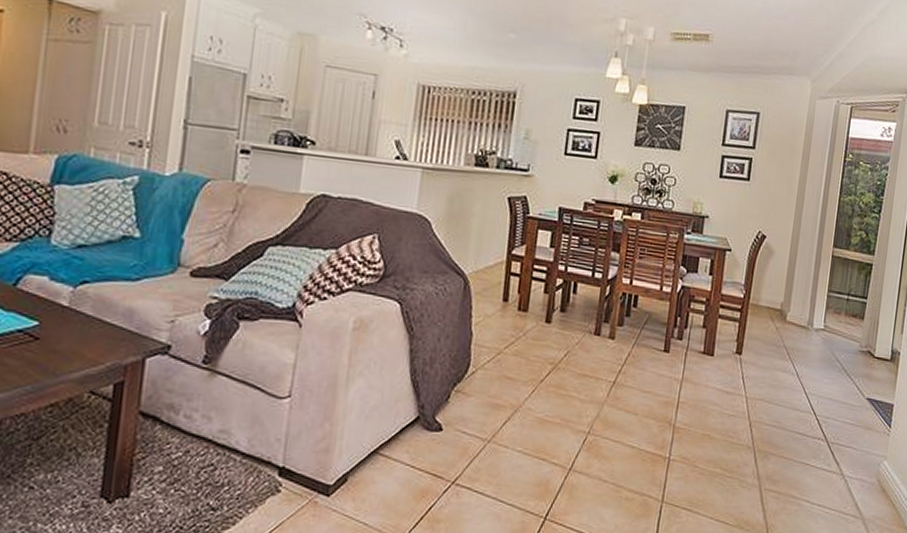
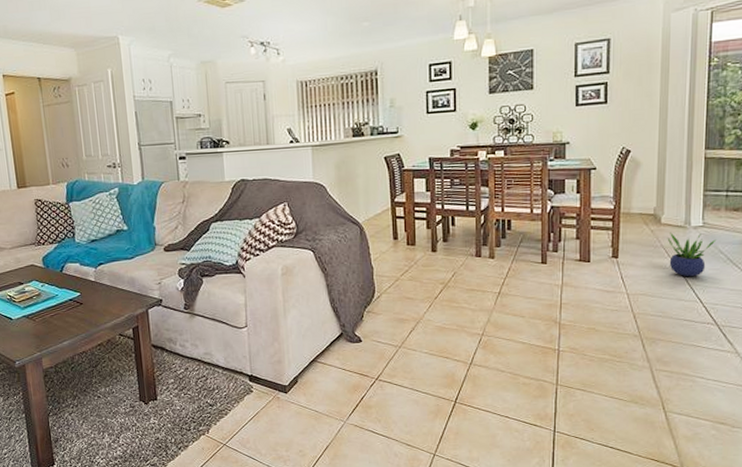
potted plant: none [789,332,835,385] -> present [667,232,717,277]

